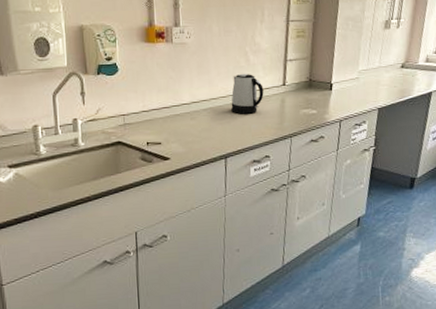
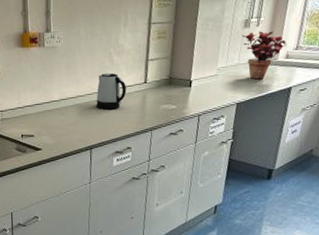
potted plant: none [382,33,427,84] -> present [241,31,288,80]

